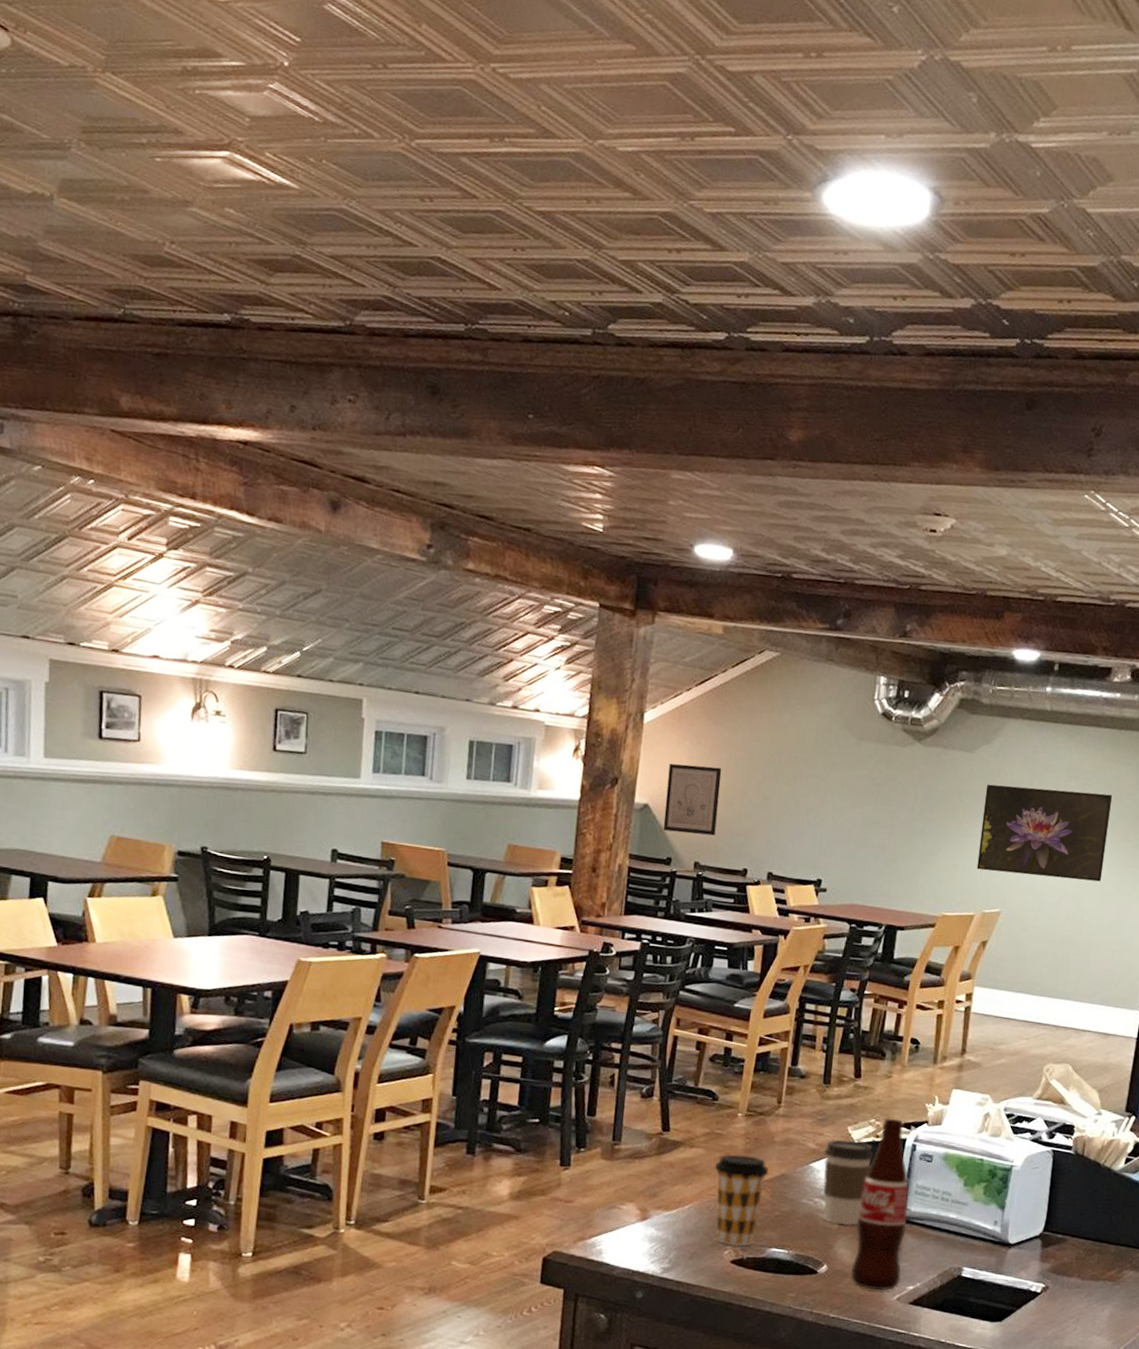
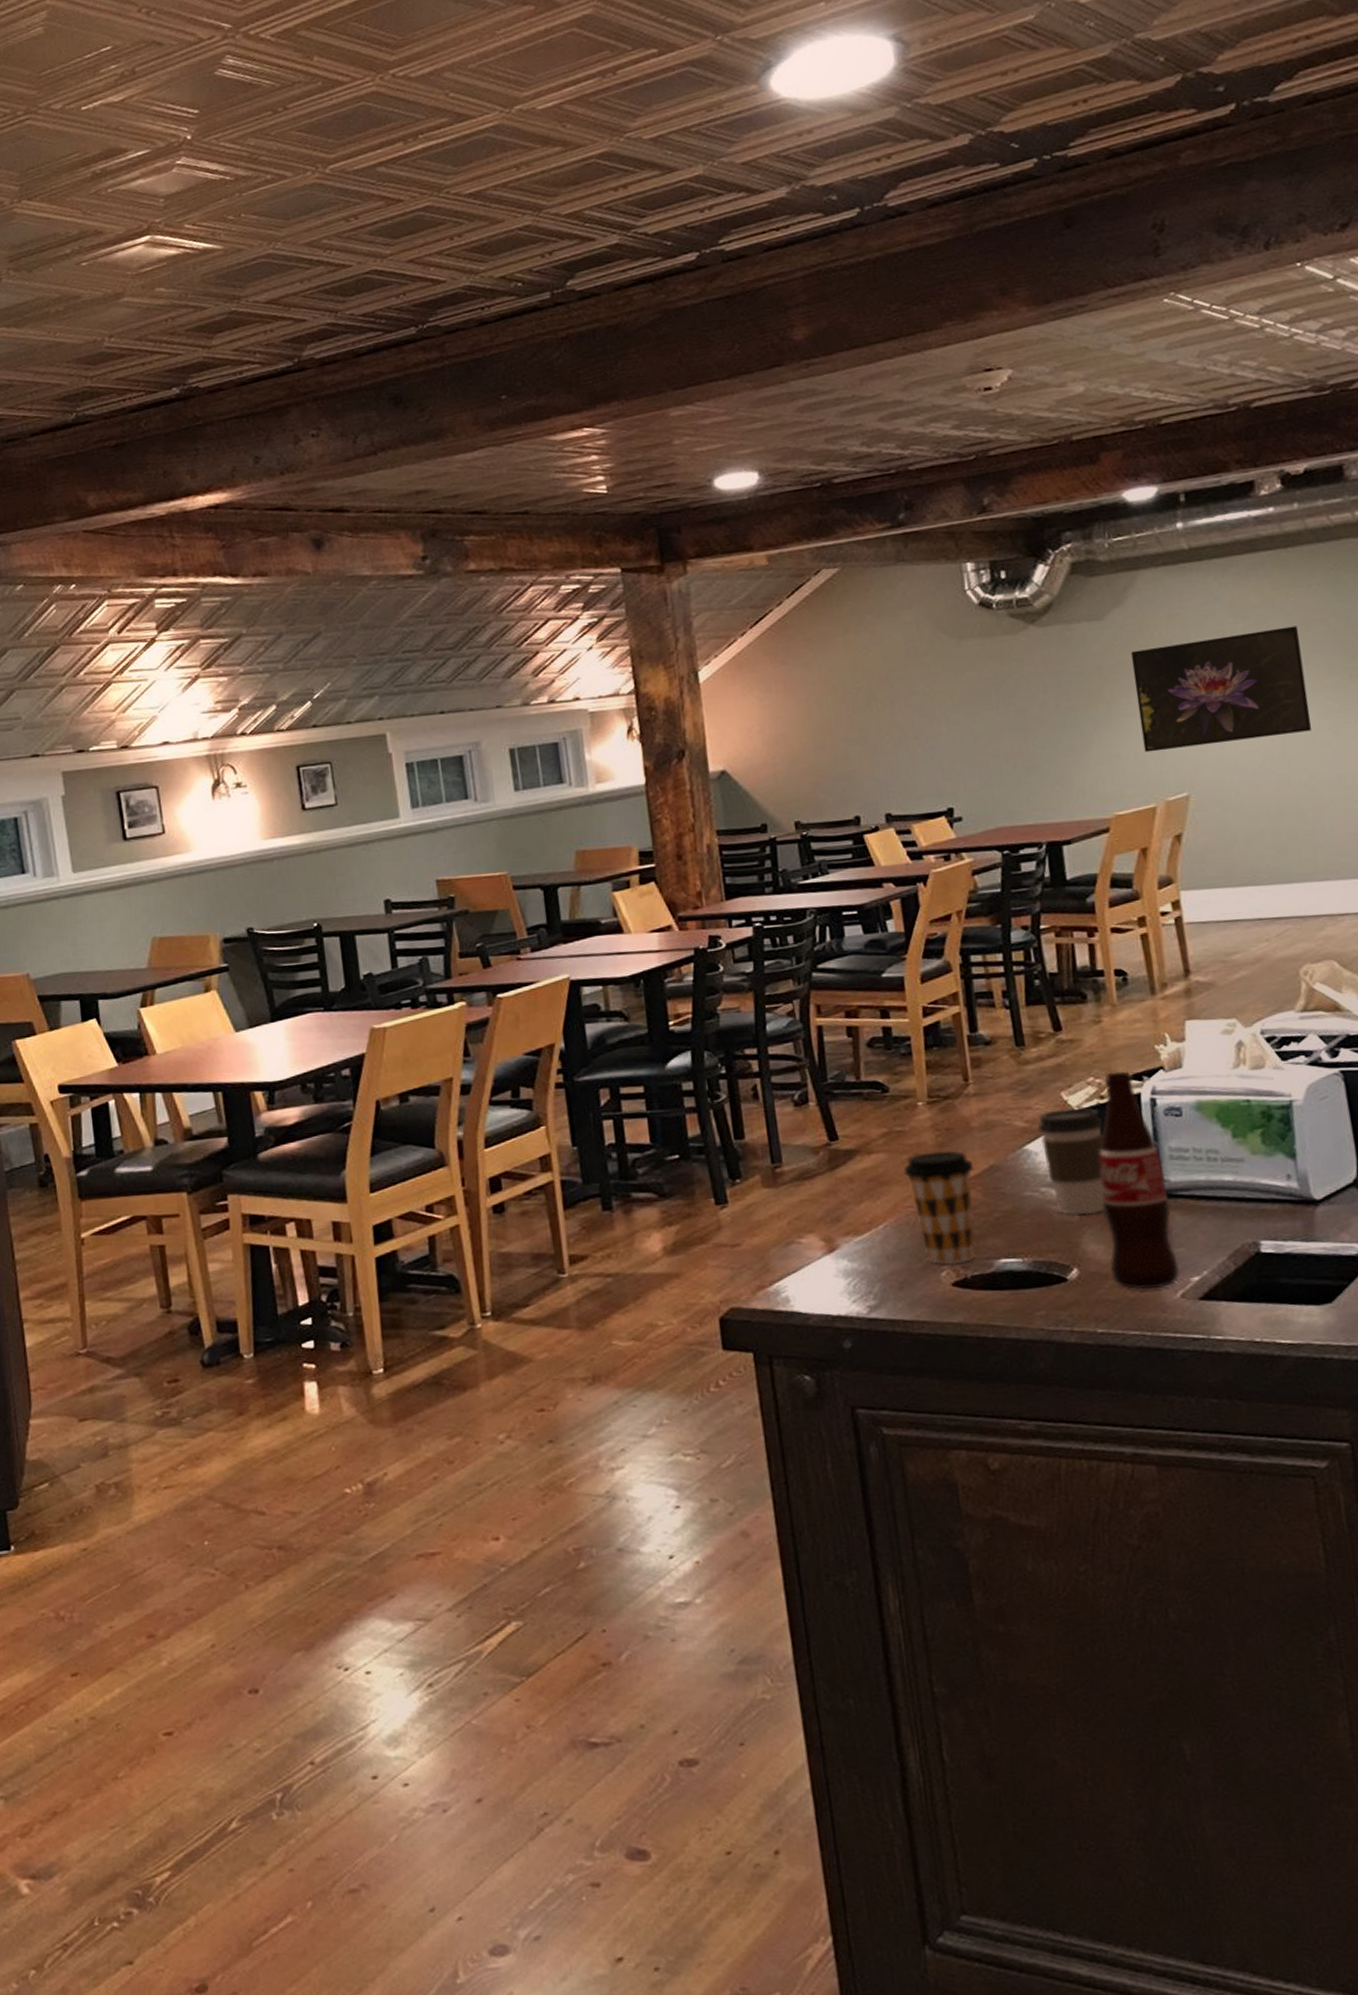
wall art: present [663,763,722,836] -> none [740,710,812,795]

